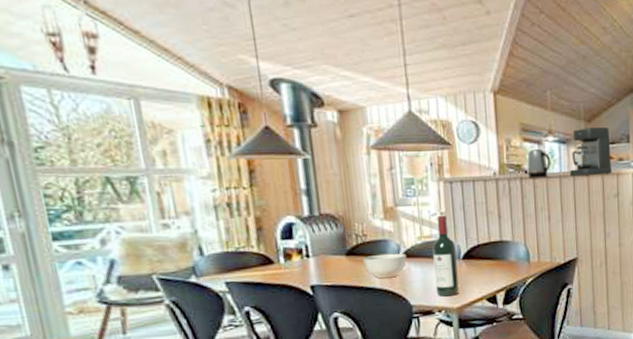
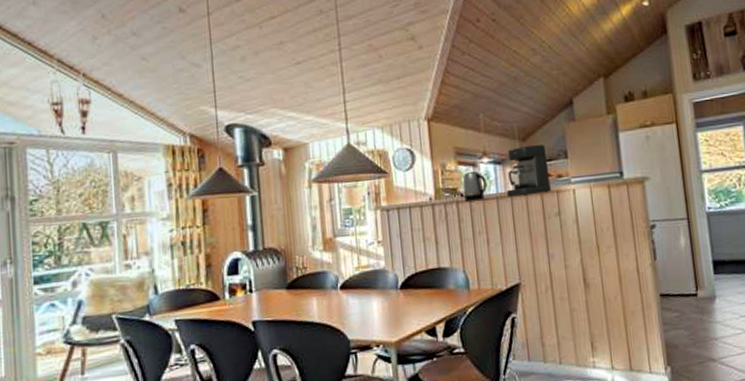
bowl: present [363,253,407,279] -> none [303,284,345,313]
wine bottle: present [432,215,459,297] -> none [370,243,397,330]

